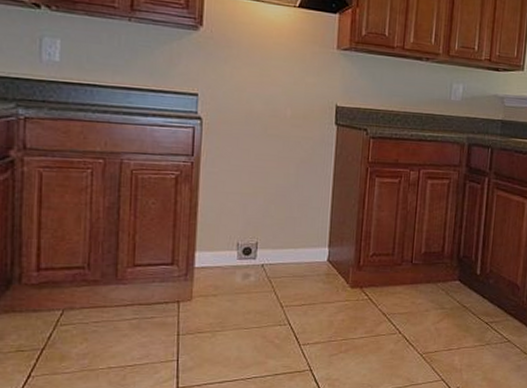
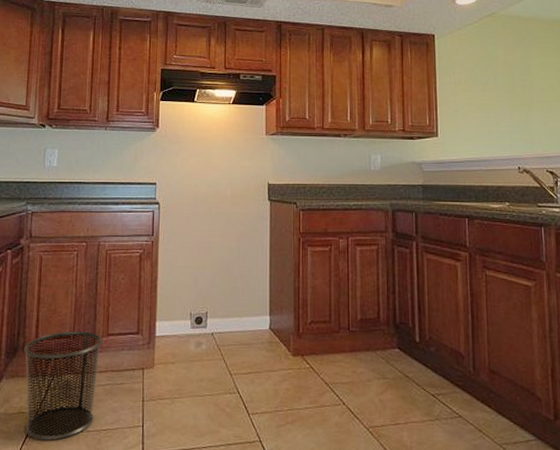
waste bin: none [21,261,127,379] -> present [24,331,102,441]

